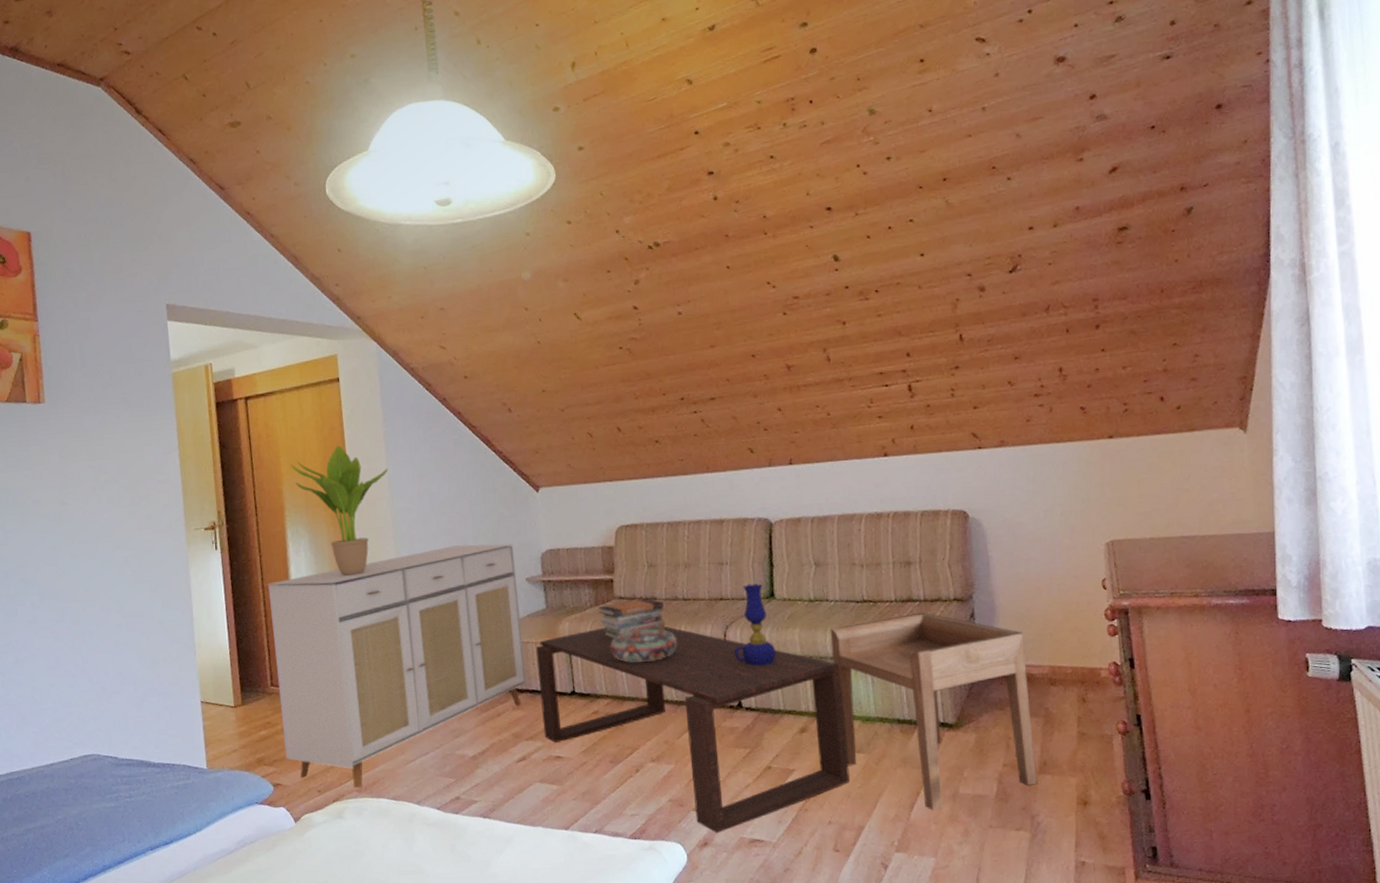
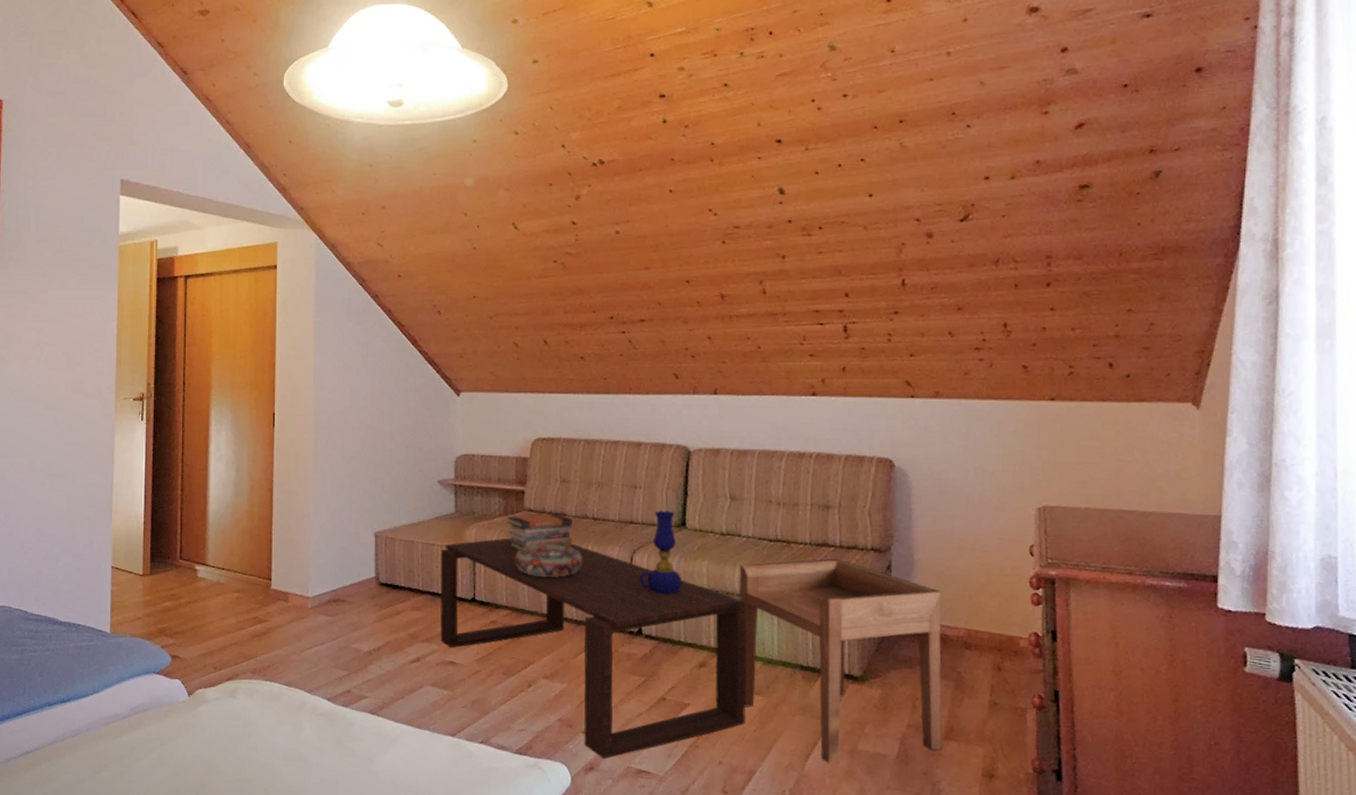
sideboard: present [267,544,527,788] -> none [186,440,430,669]
potted plant: present [290,445,389,576] -> none [221,331,315,459]

